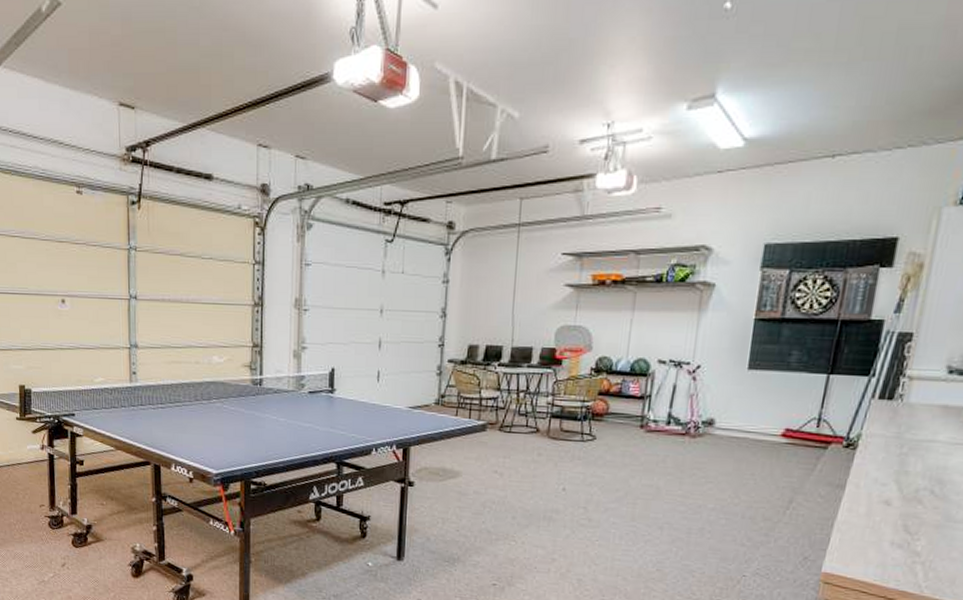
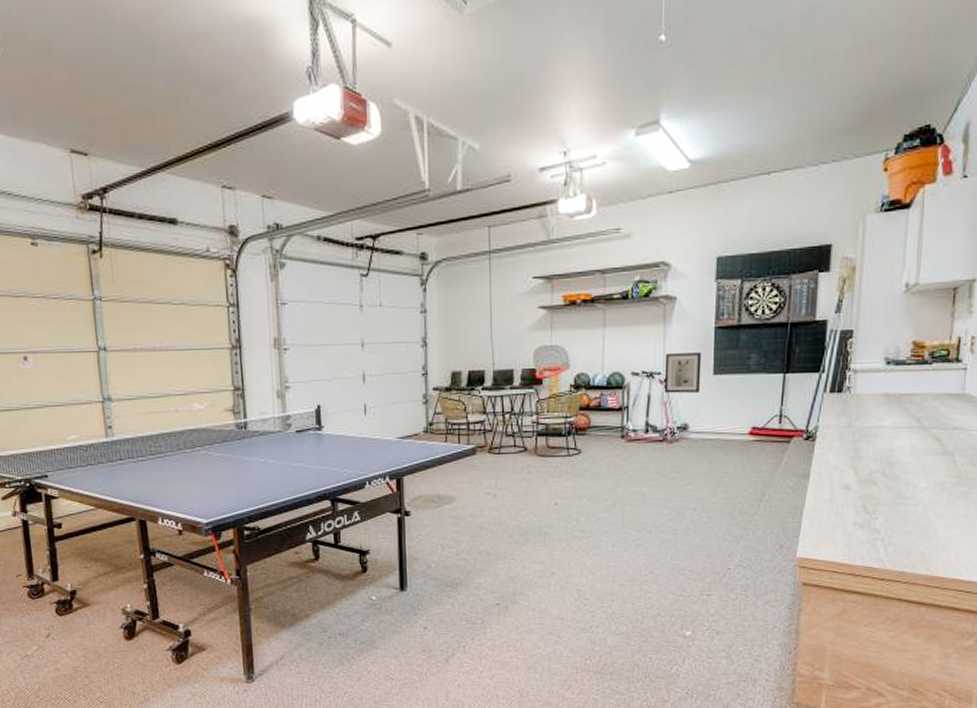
wall art: none [691,343,738,387] -> present [664,353,702,394]

